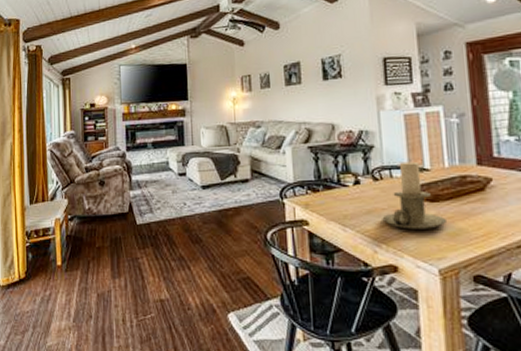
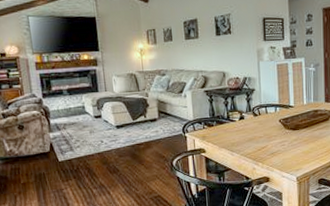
candle holder: present [382,161,446,229] -> none [259,100,303,151]

